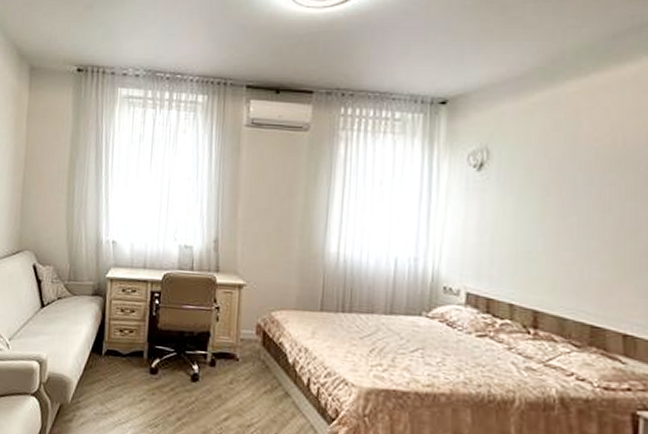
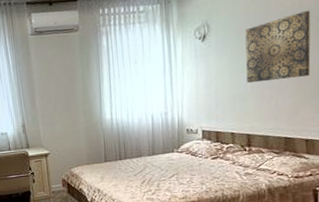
wall art: none [537,152,639,243] -> present [245,10,311,84]

